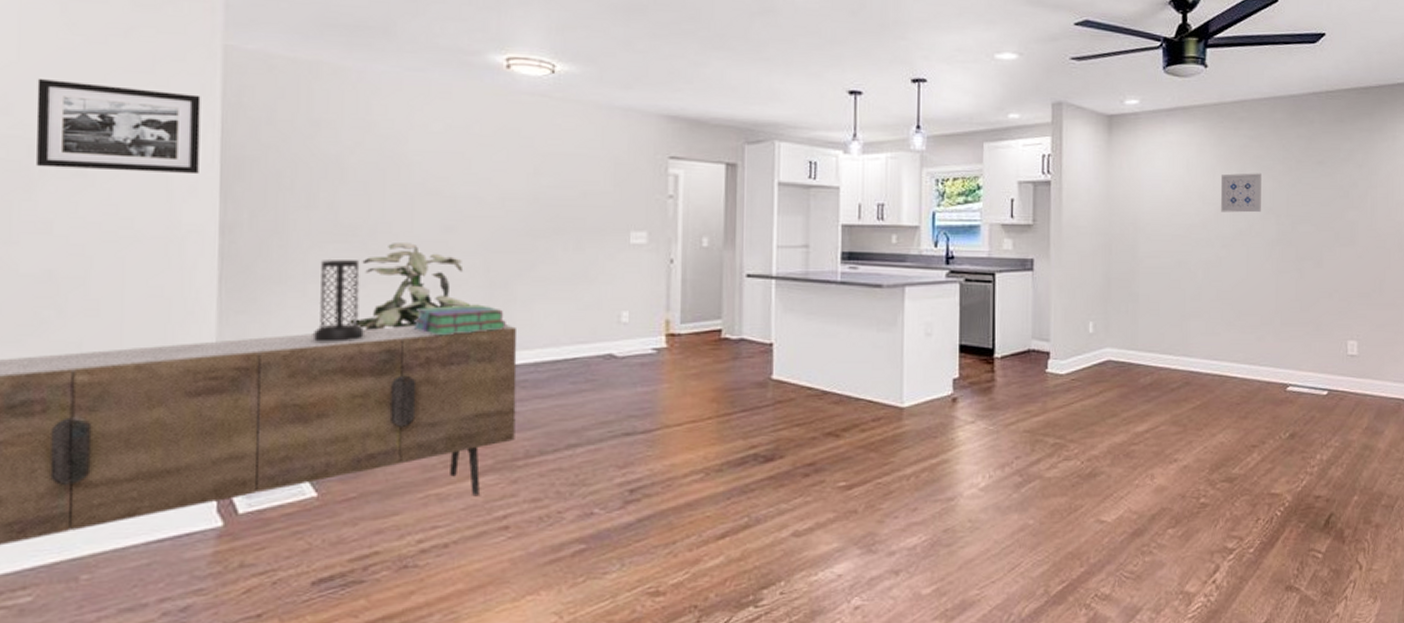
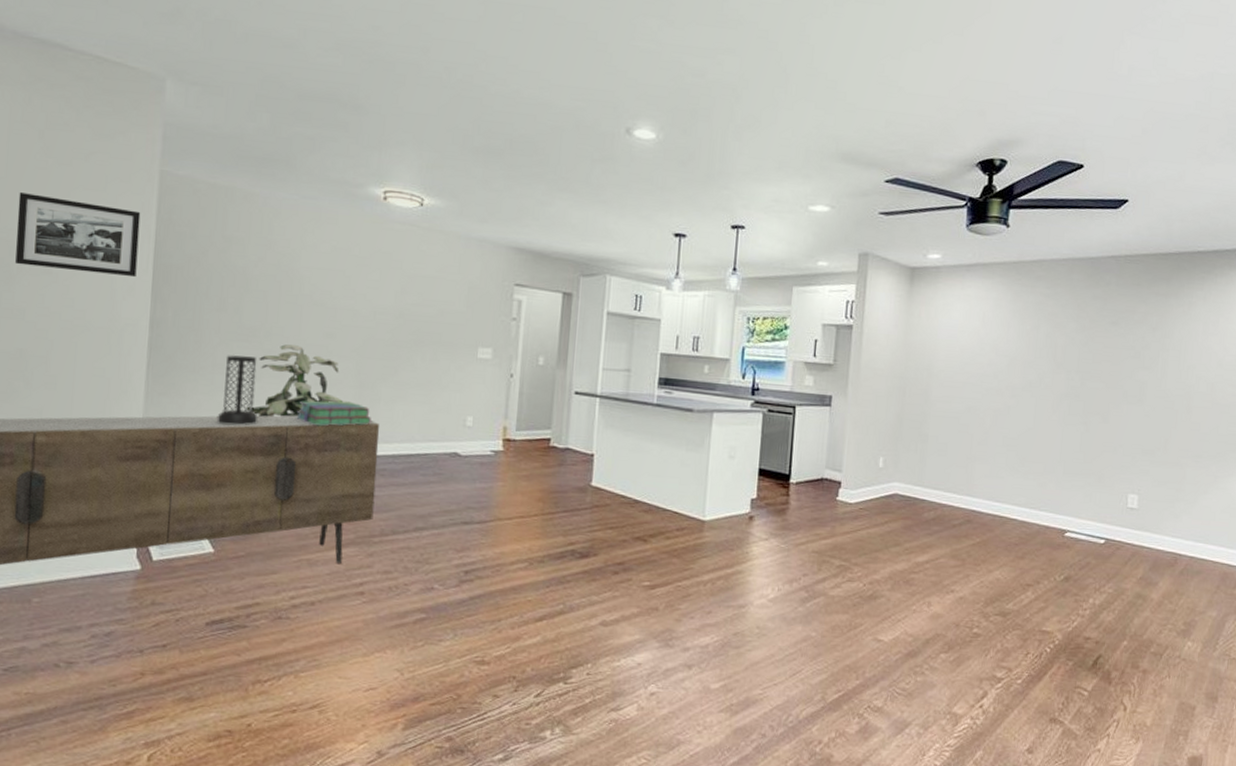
wall art: present [1220,173,1261,213] -> none [1013,328,1055,367]

